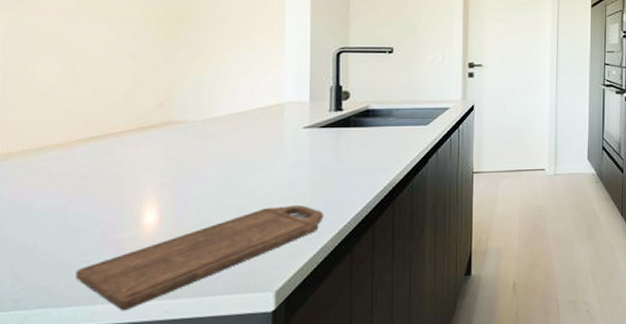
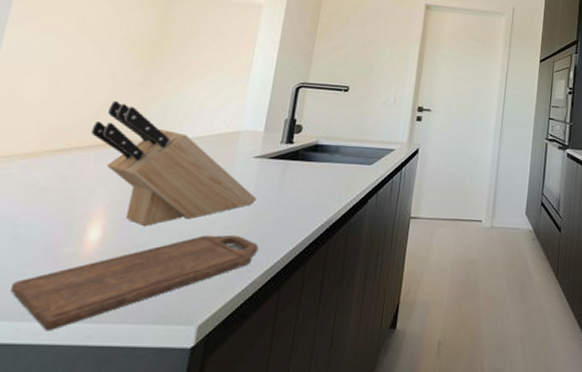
knife block: none [122,82,313,204] -> present [90,100,257,226]

